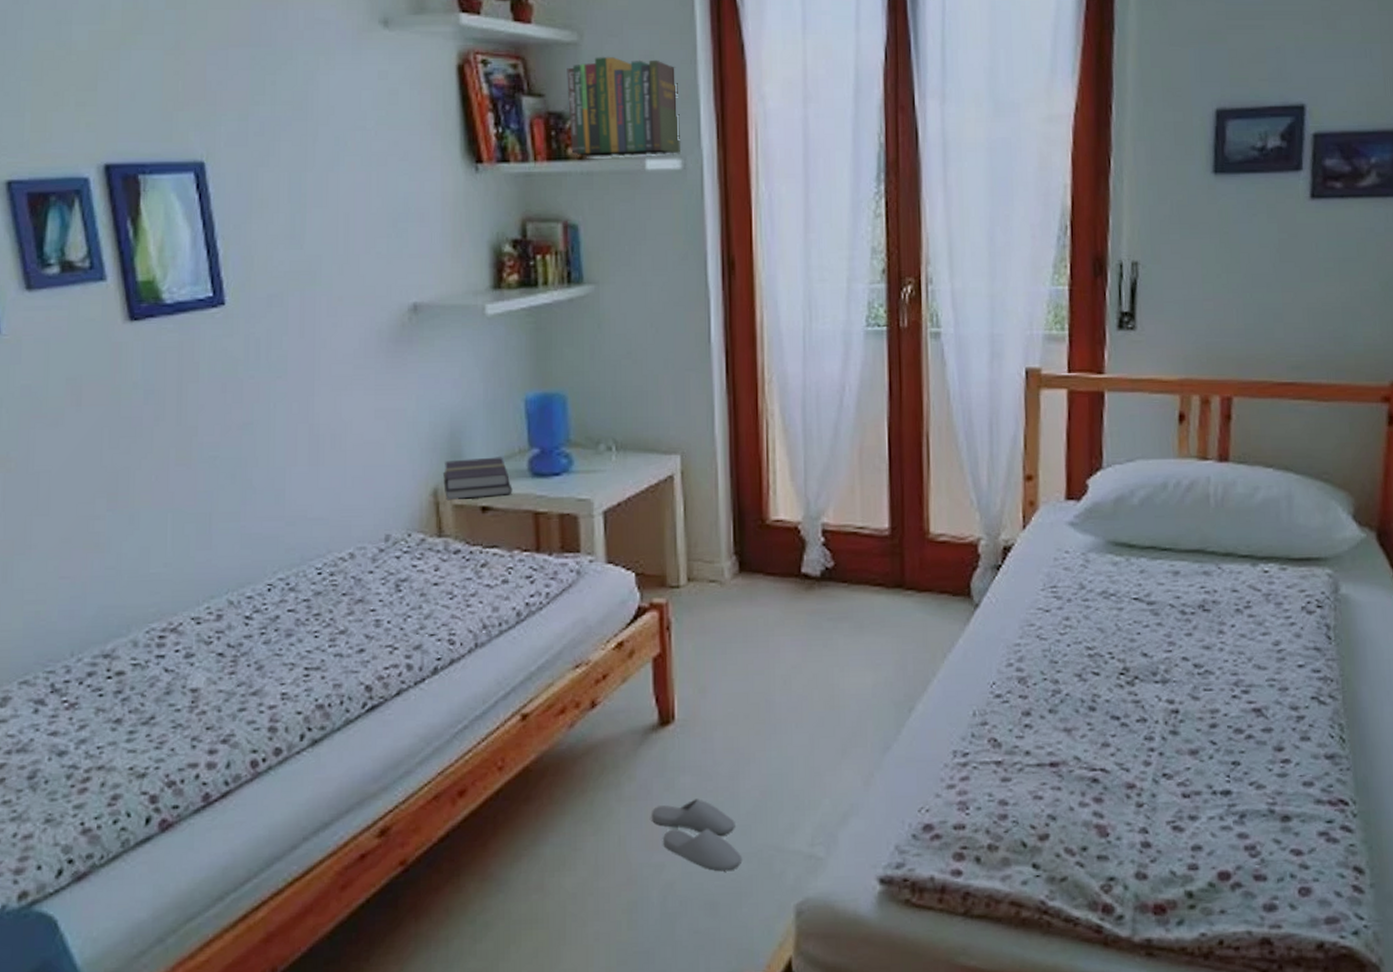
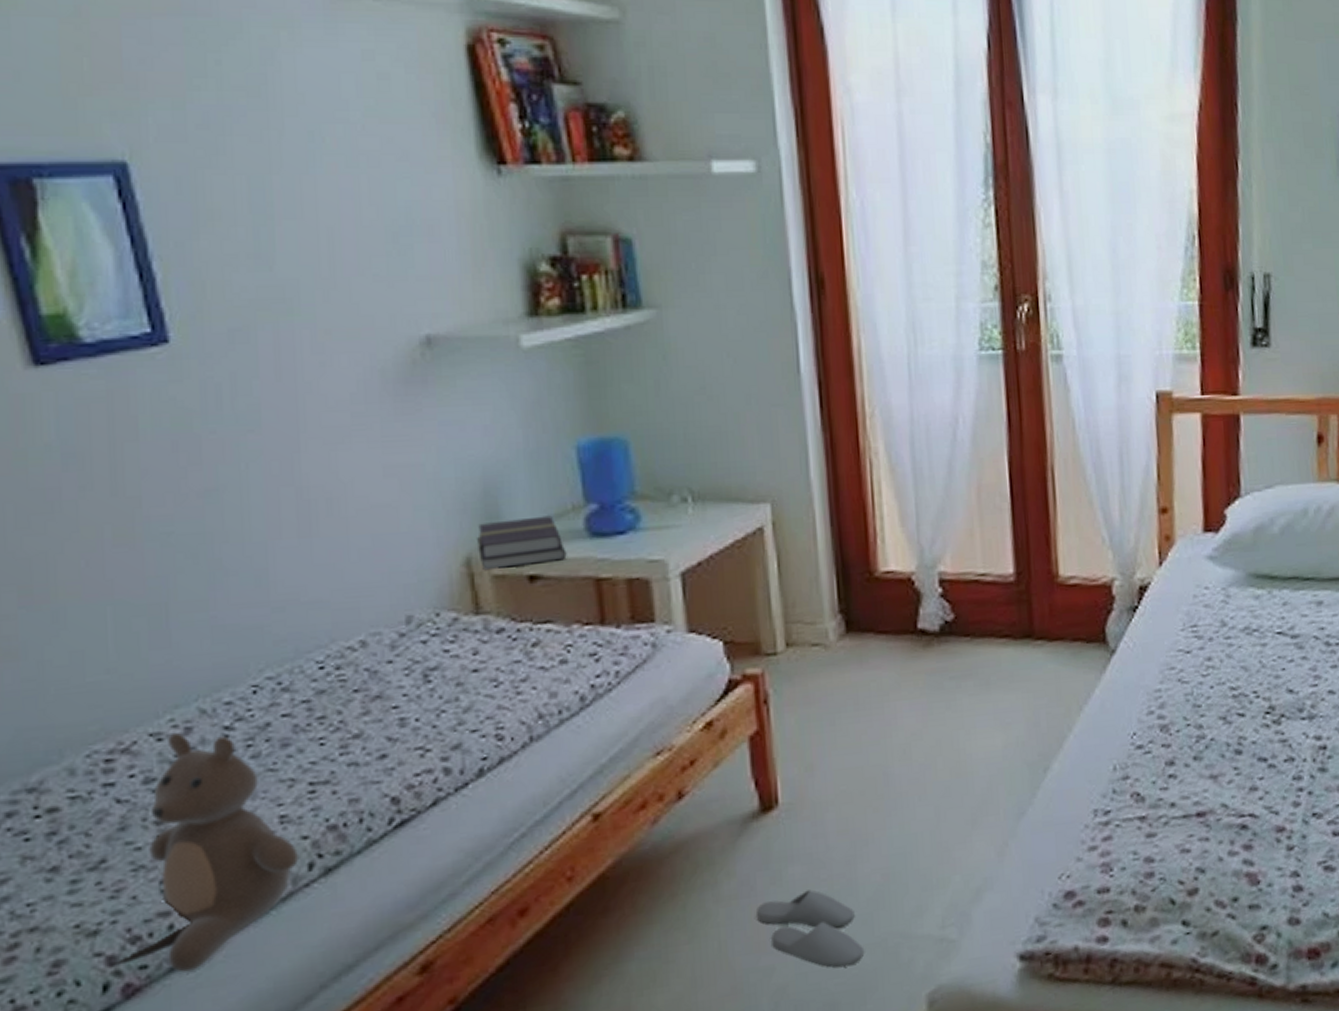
teddy bear: none [154,619,293,815] -> present [112,733,298,973]
books: present [567,56,680,157] -> none [607,37,753,158]

